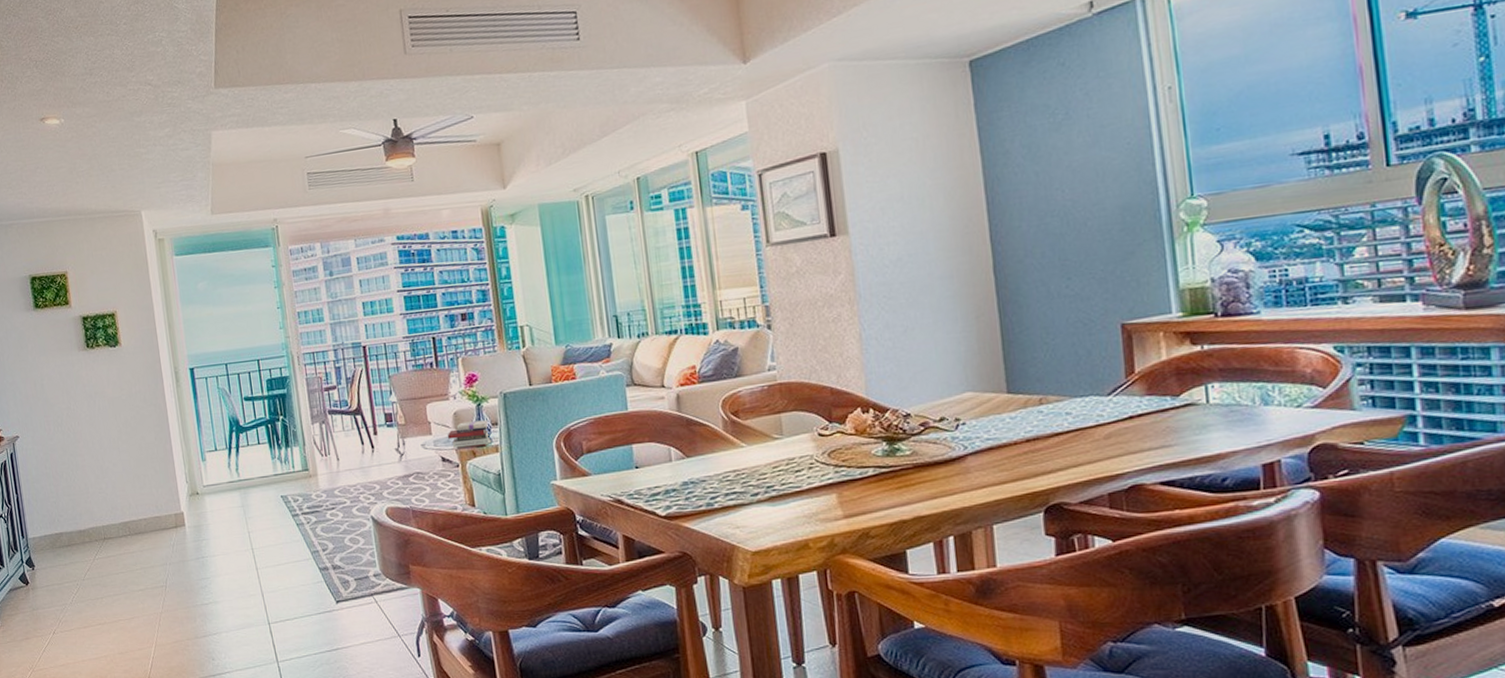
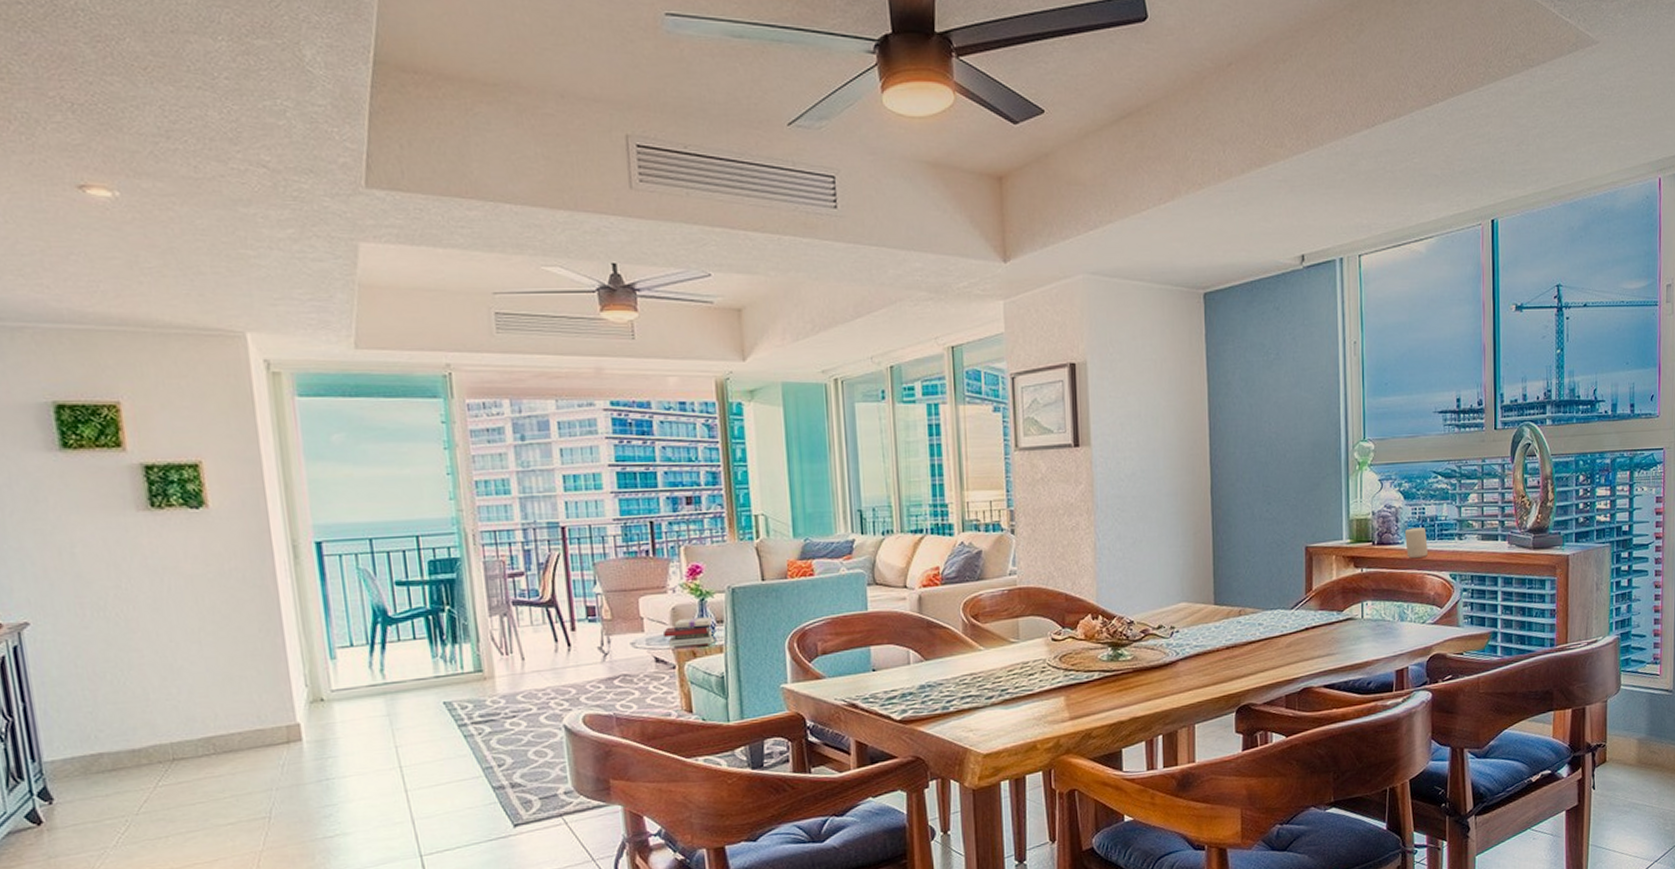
candle: none [1260,292,1299,331] -> present [1404,527,1429,559]

